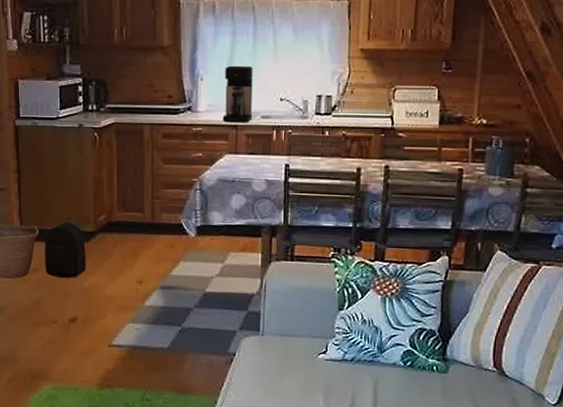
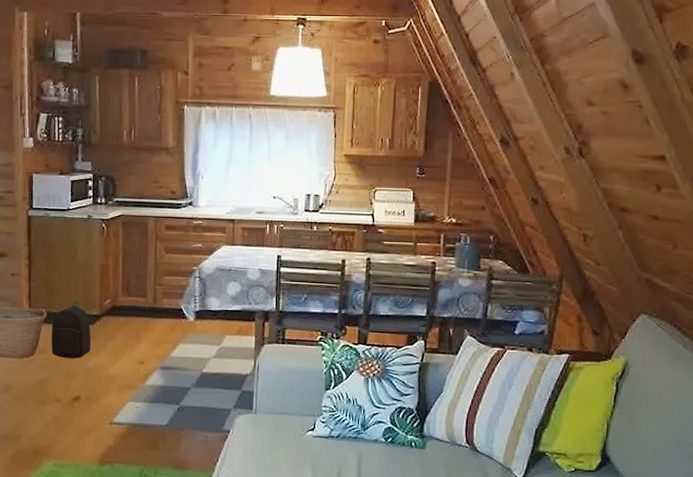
coffee maker: present [222,65,253,123] -> none [221,166,249,218]

